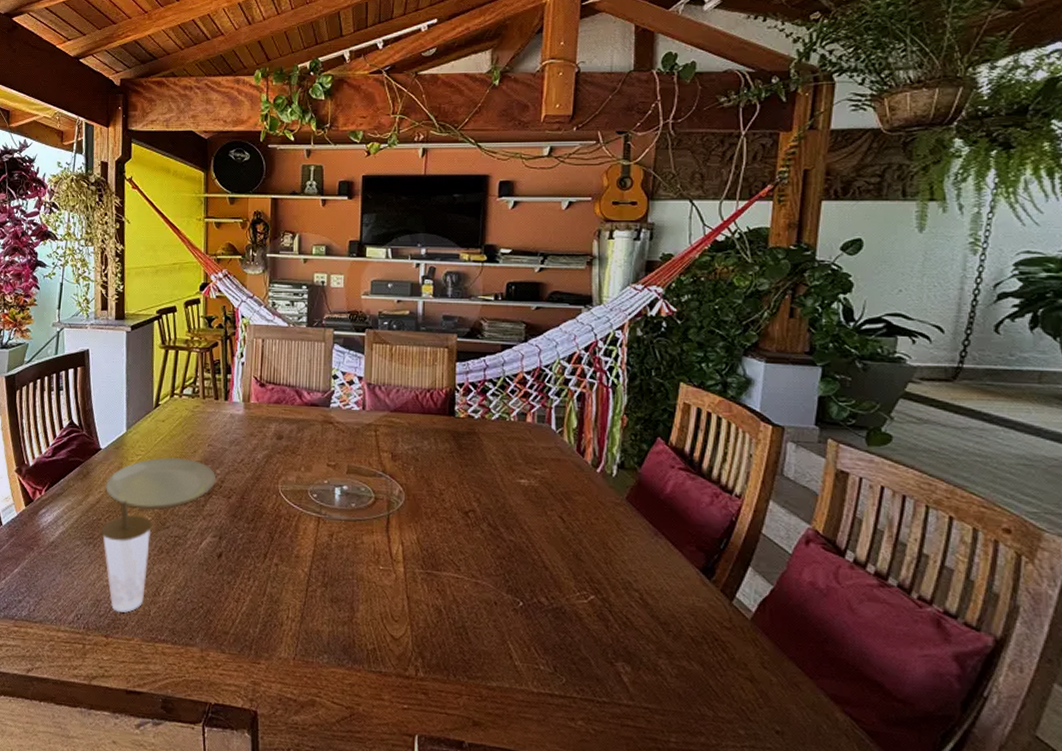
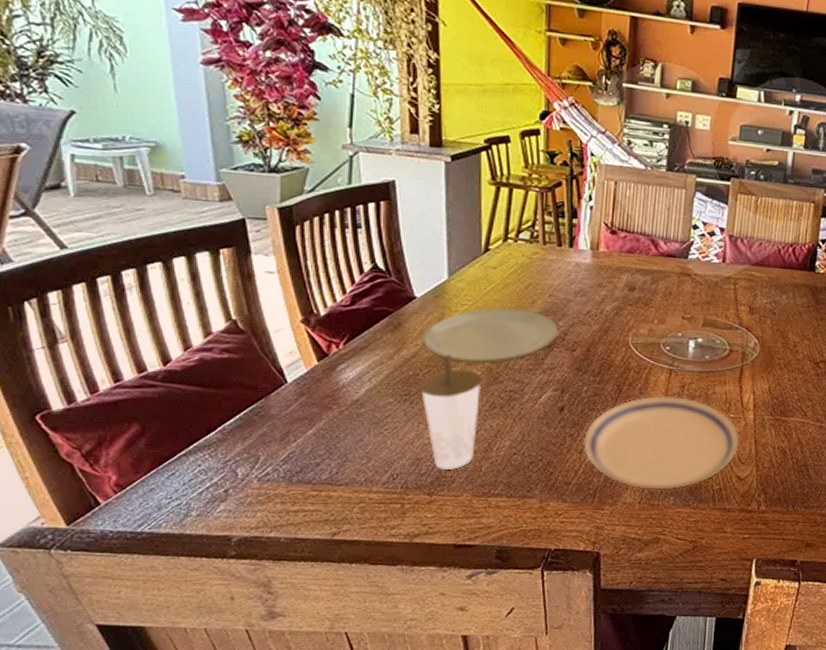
plate: none [239,544,391,647] -> present [582,395,740,490]

